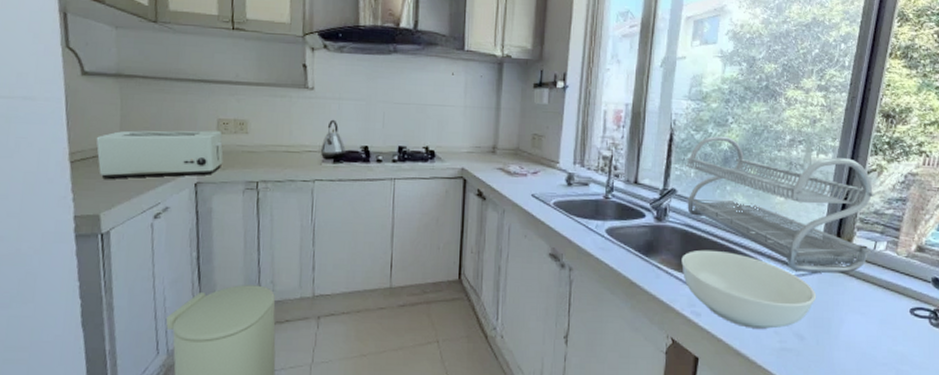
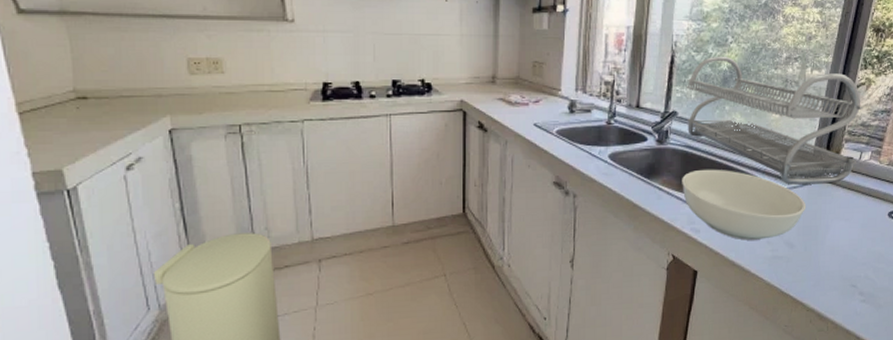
toaster: present [96,130,224,179] -> none [46,72,199,130]
kettle: present [320,119,346,159] -> none [307,54,335,96]

